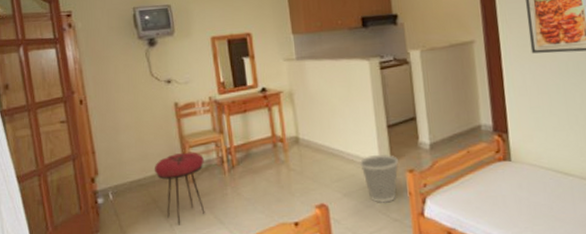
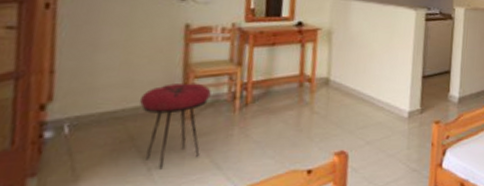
wastebasket: present [360,155,399,203] -> none [389,104,427,153]

